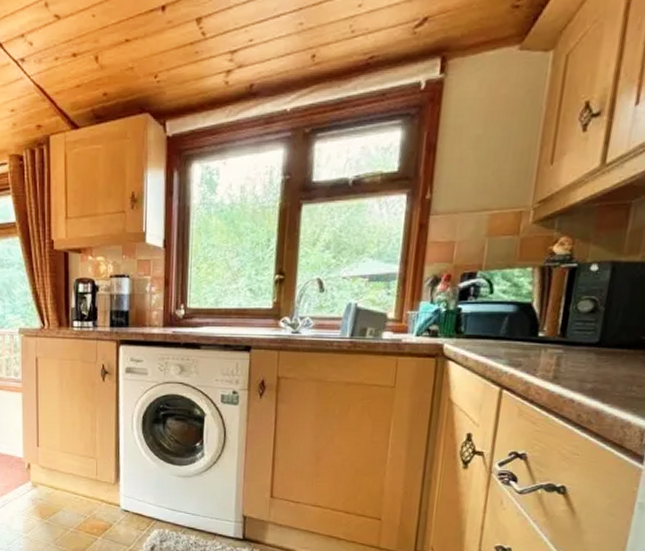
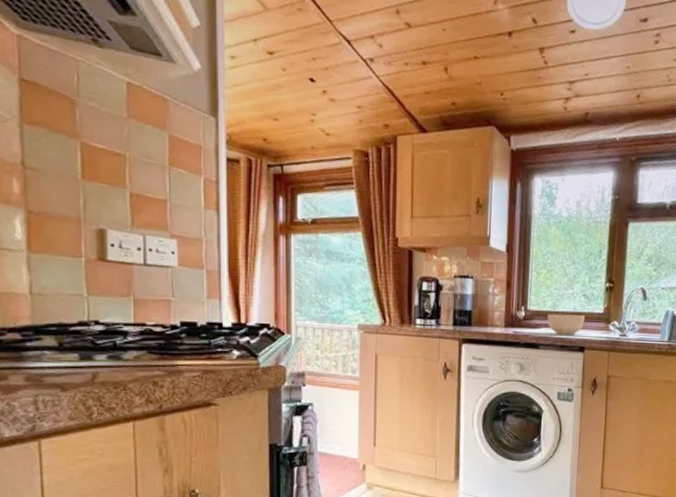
bowl: none [209,311,251,334] -> present [547,313,585,335]

